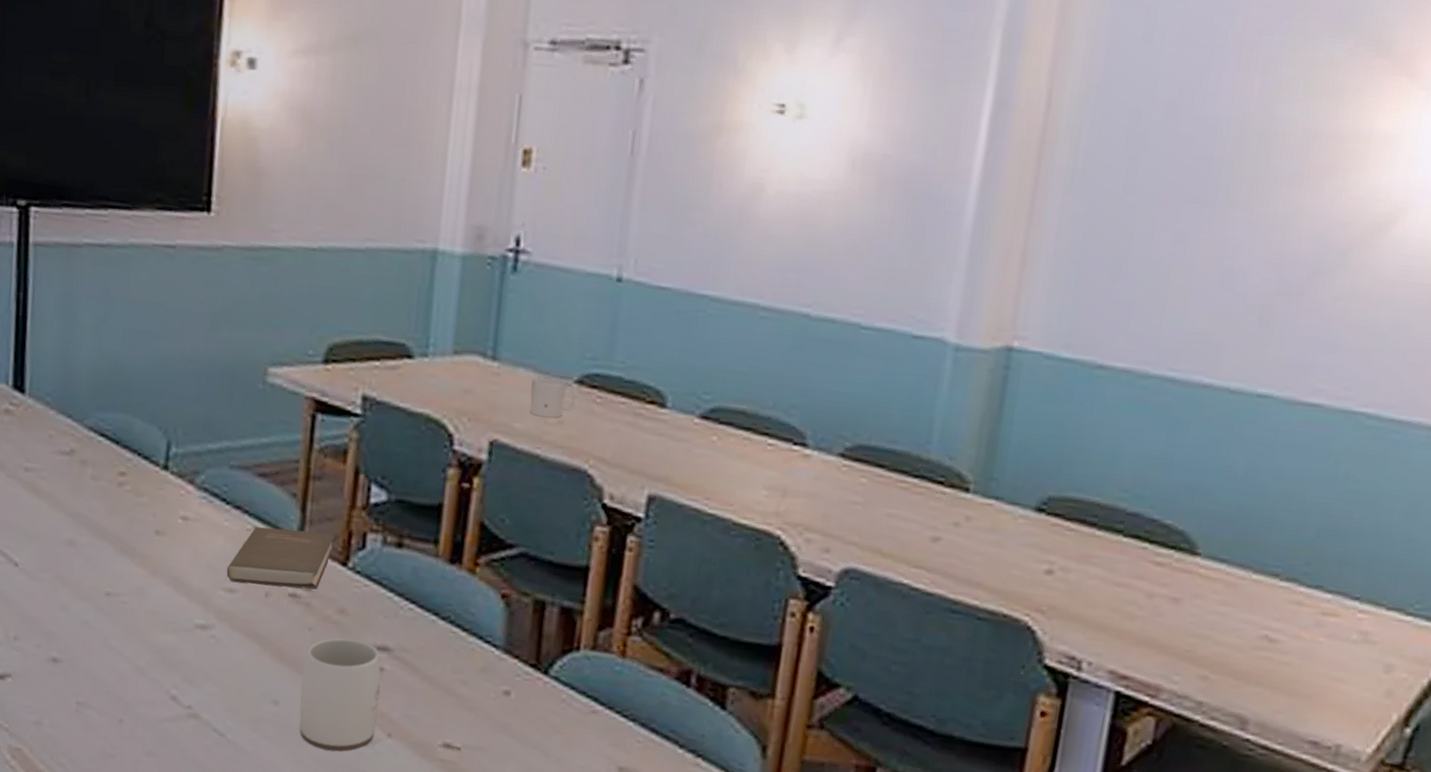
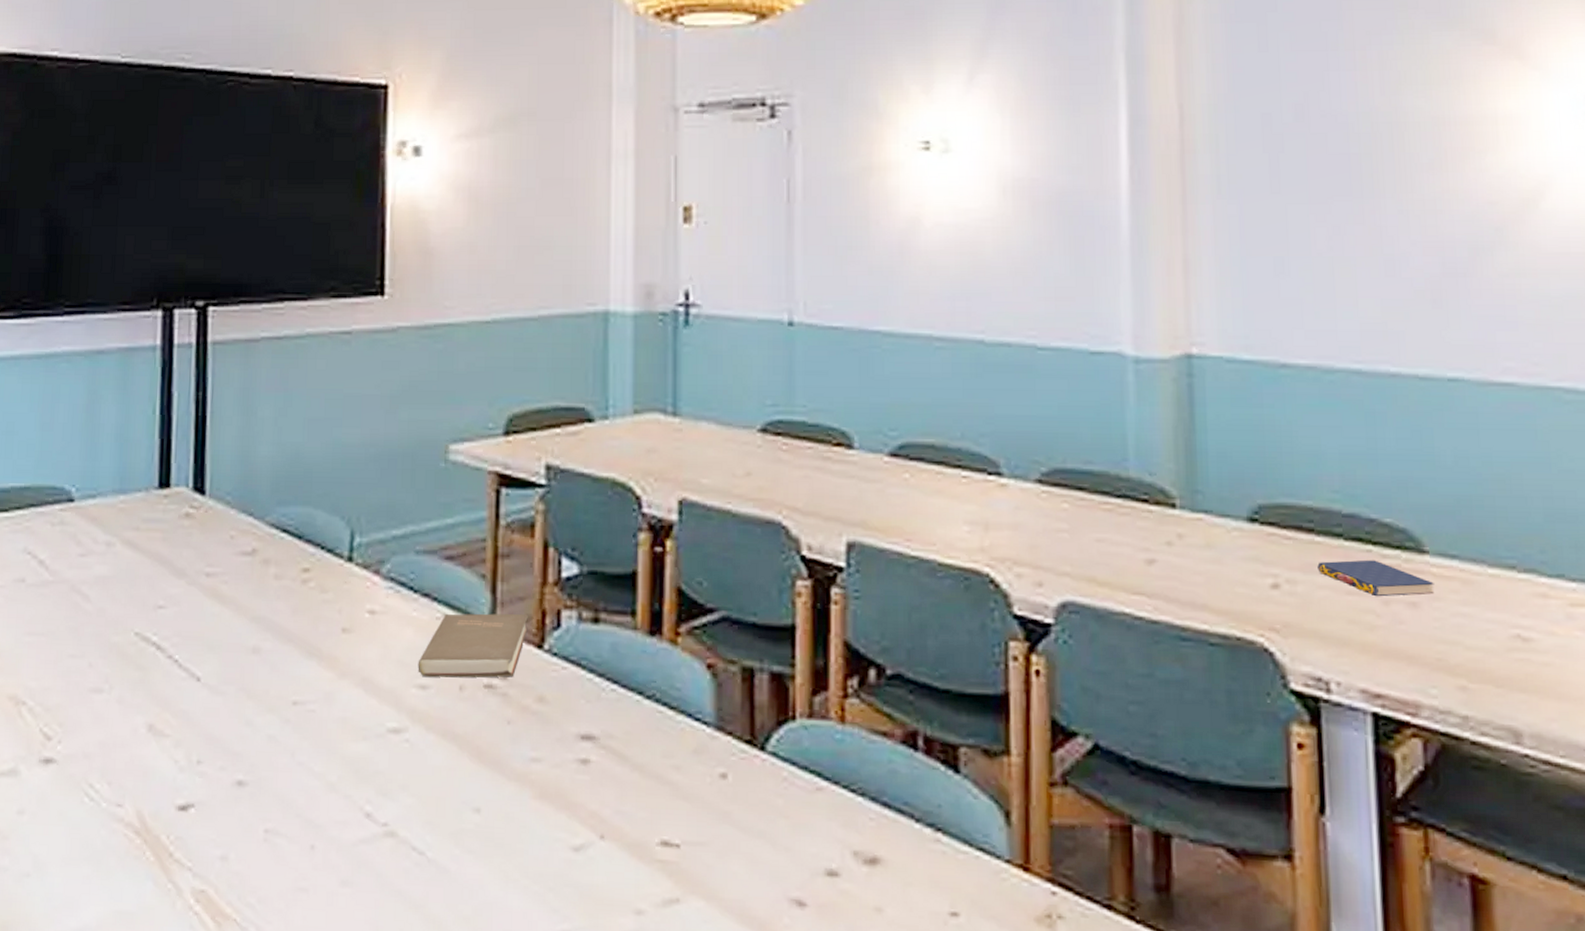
mug: present [299,638,381,751] -> none [502,729,589,861]
mug: present [530,378,577,418] -> none [715,430,762,470]
book: none [1092,554,1199,593] -> present [1317,559,1435,596]

